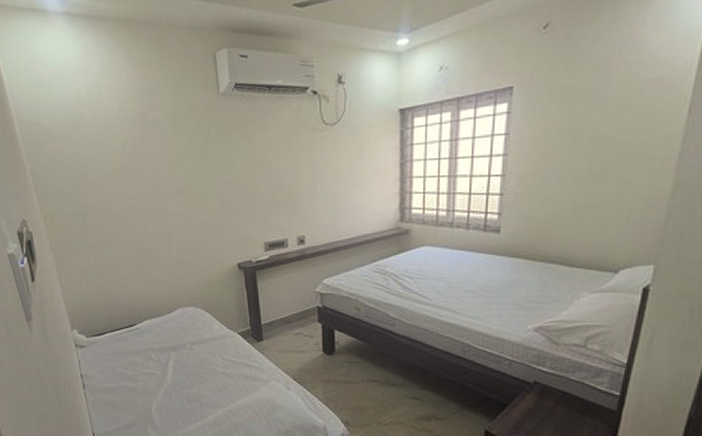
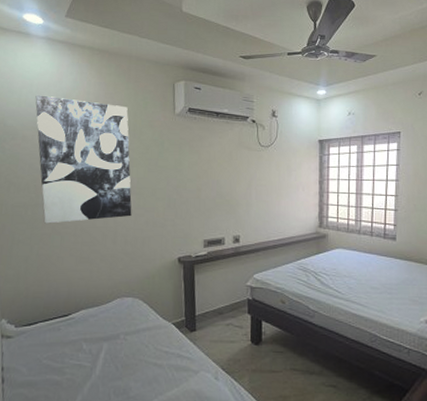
wall art: none [65,86,184,233] -> present [35,95,132,224]

